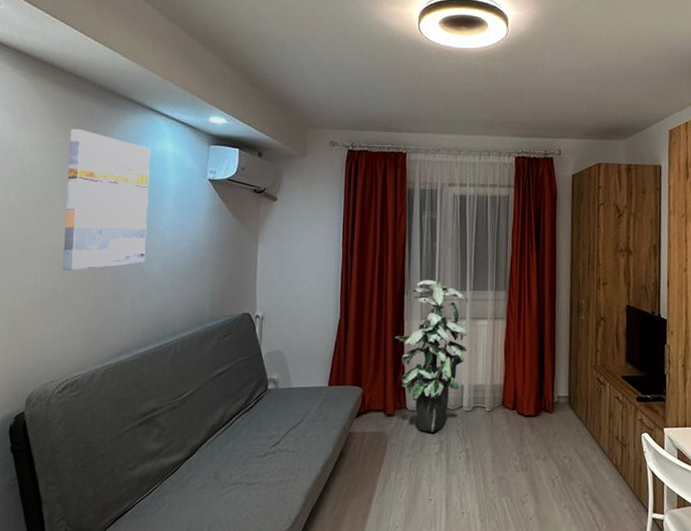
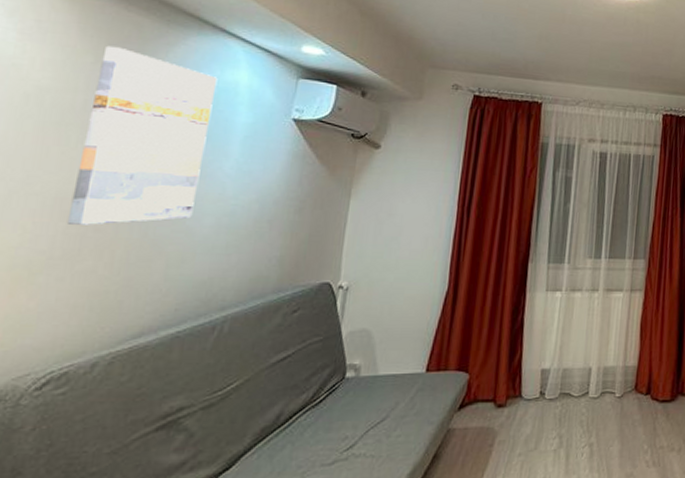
indoor plant: present [395,280,469,432] -> none [514,246,603,425]

